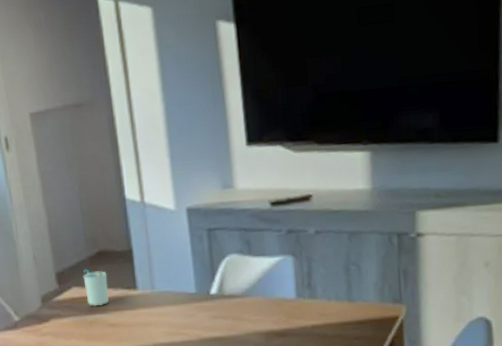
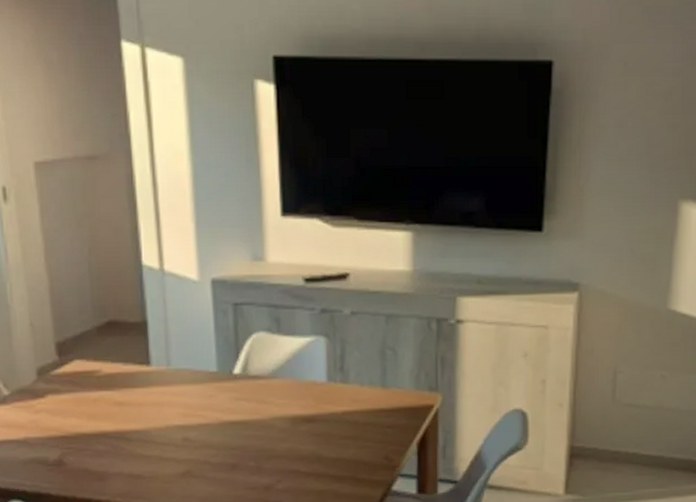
cup: present [83,269,109,307] -> none [88,340,117,382]

